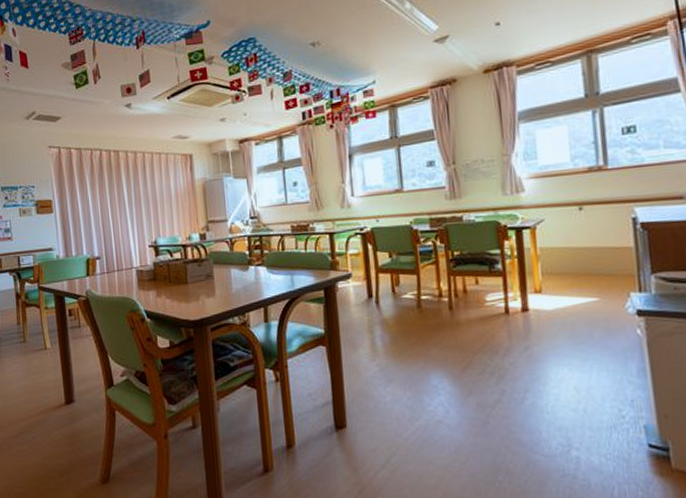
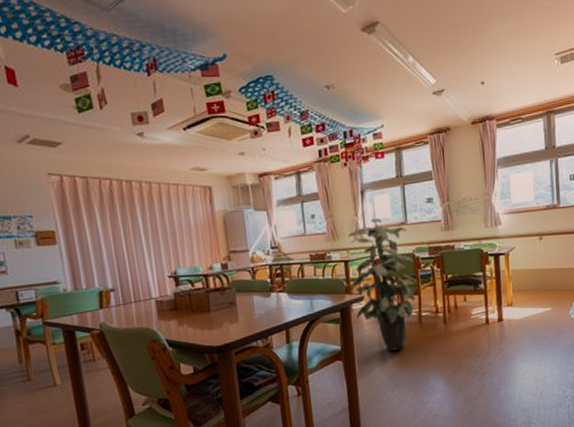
indoor plant: none [334,185,416,339] -> present [348,218,417,351]

